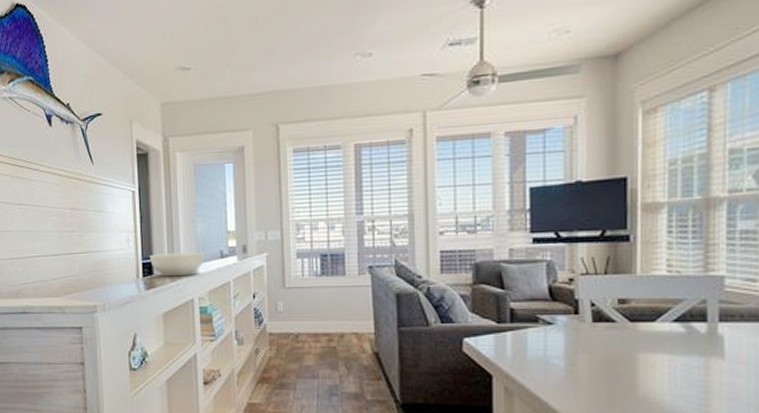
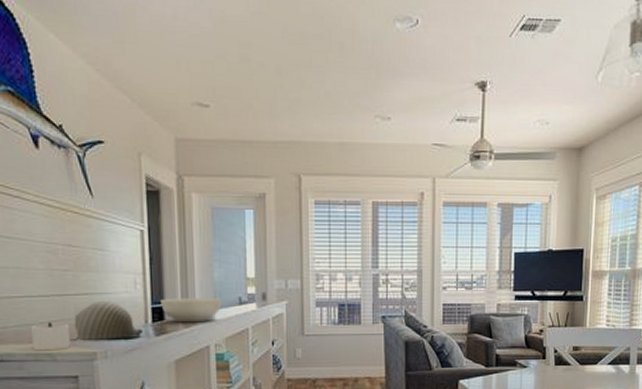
candle: none [46,277,76,305] -> present [31,321,71,352]
seashell: none [78,257,136,295] -> present [74,300,144,342]

